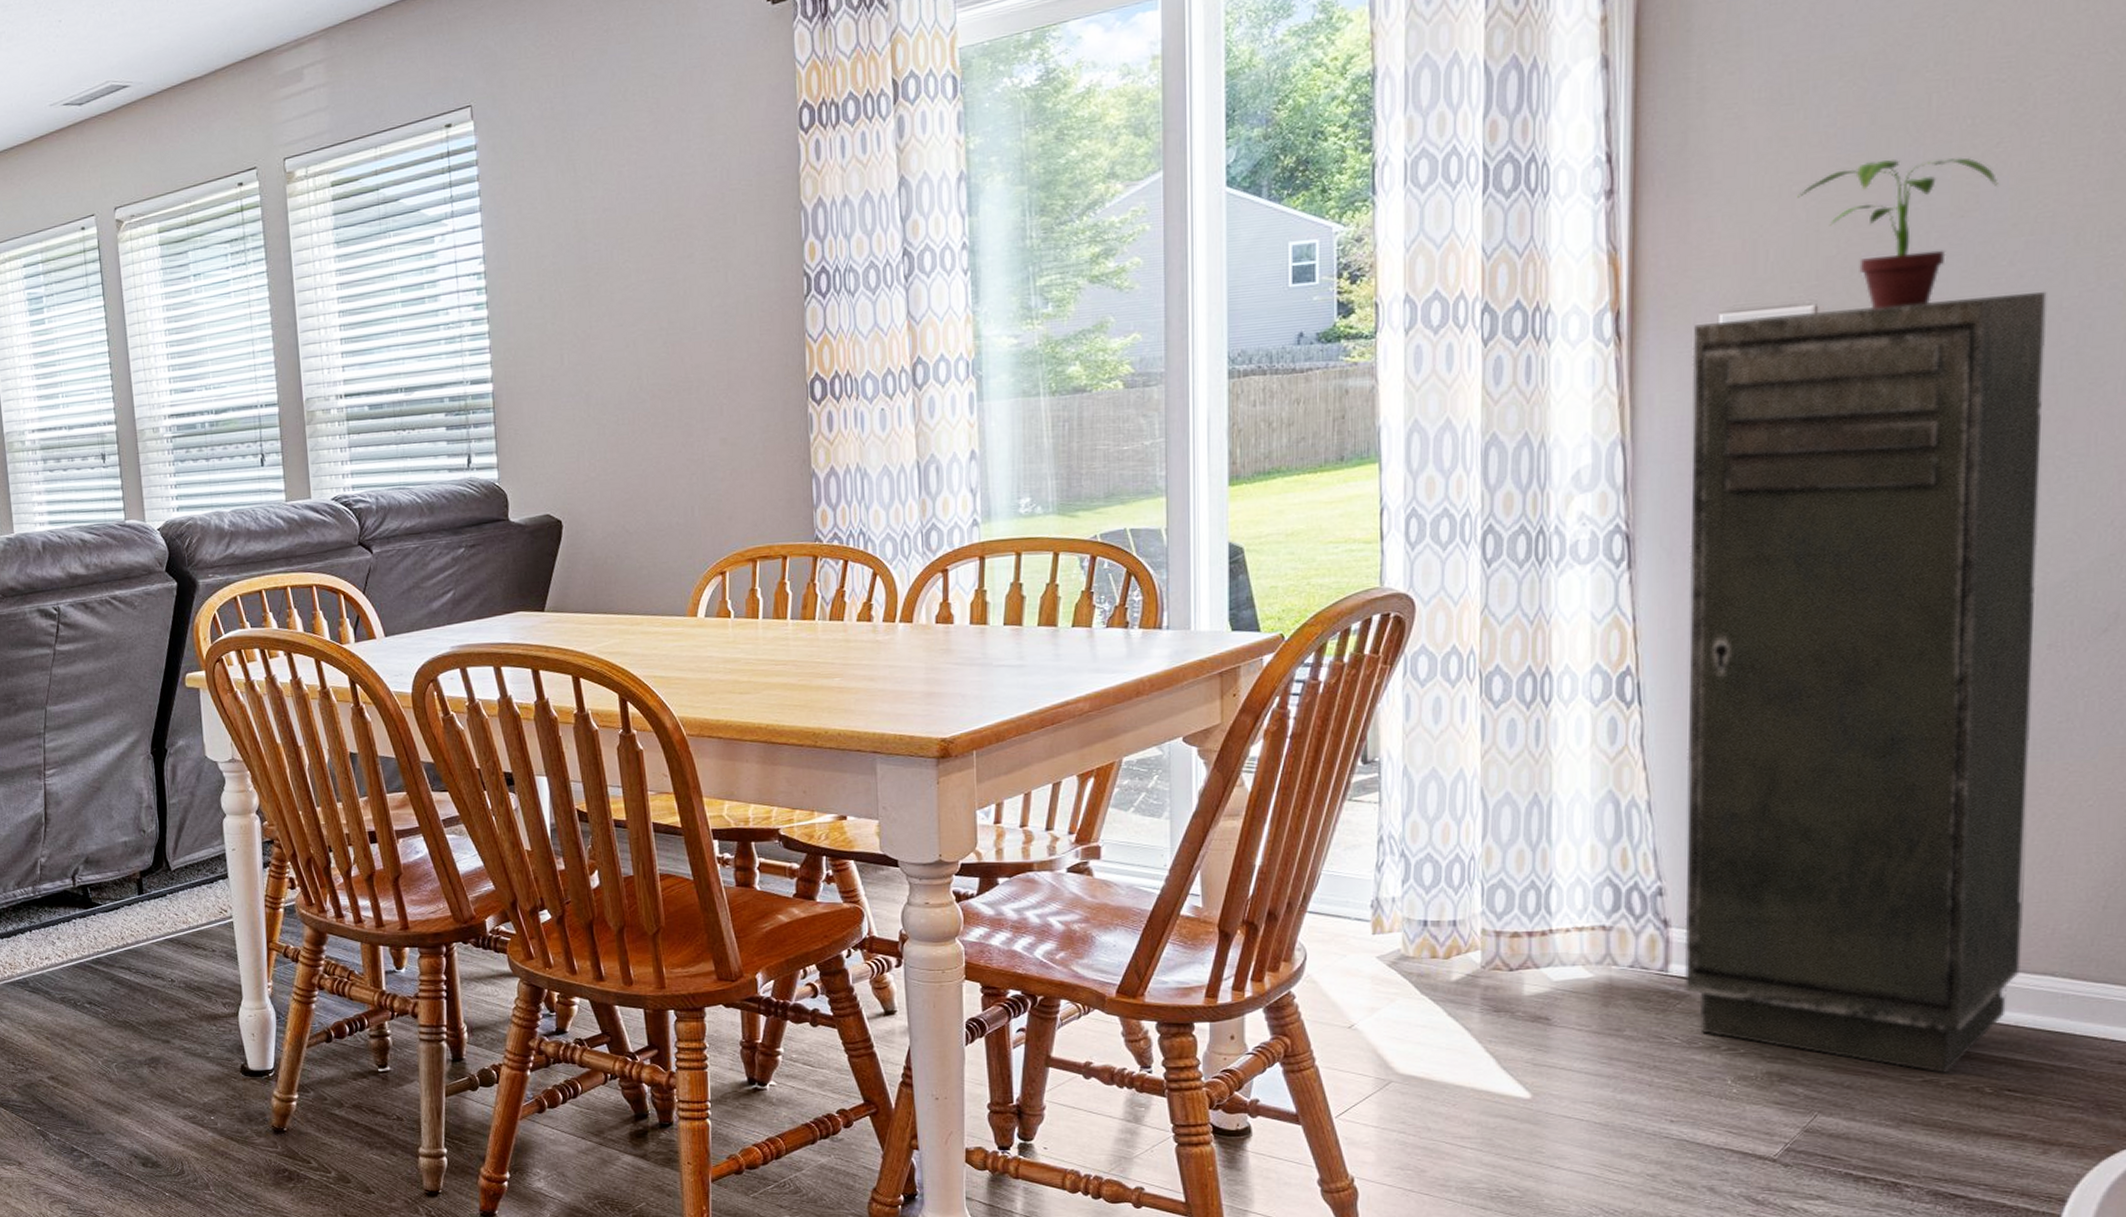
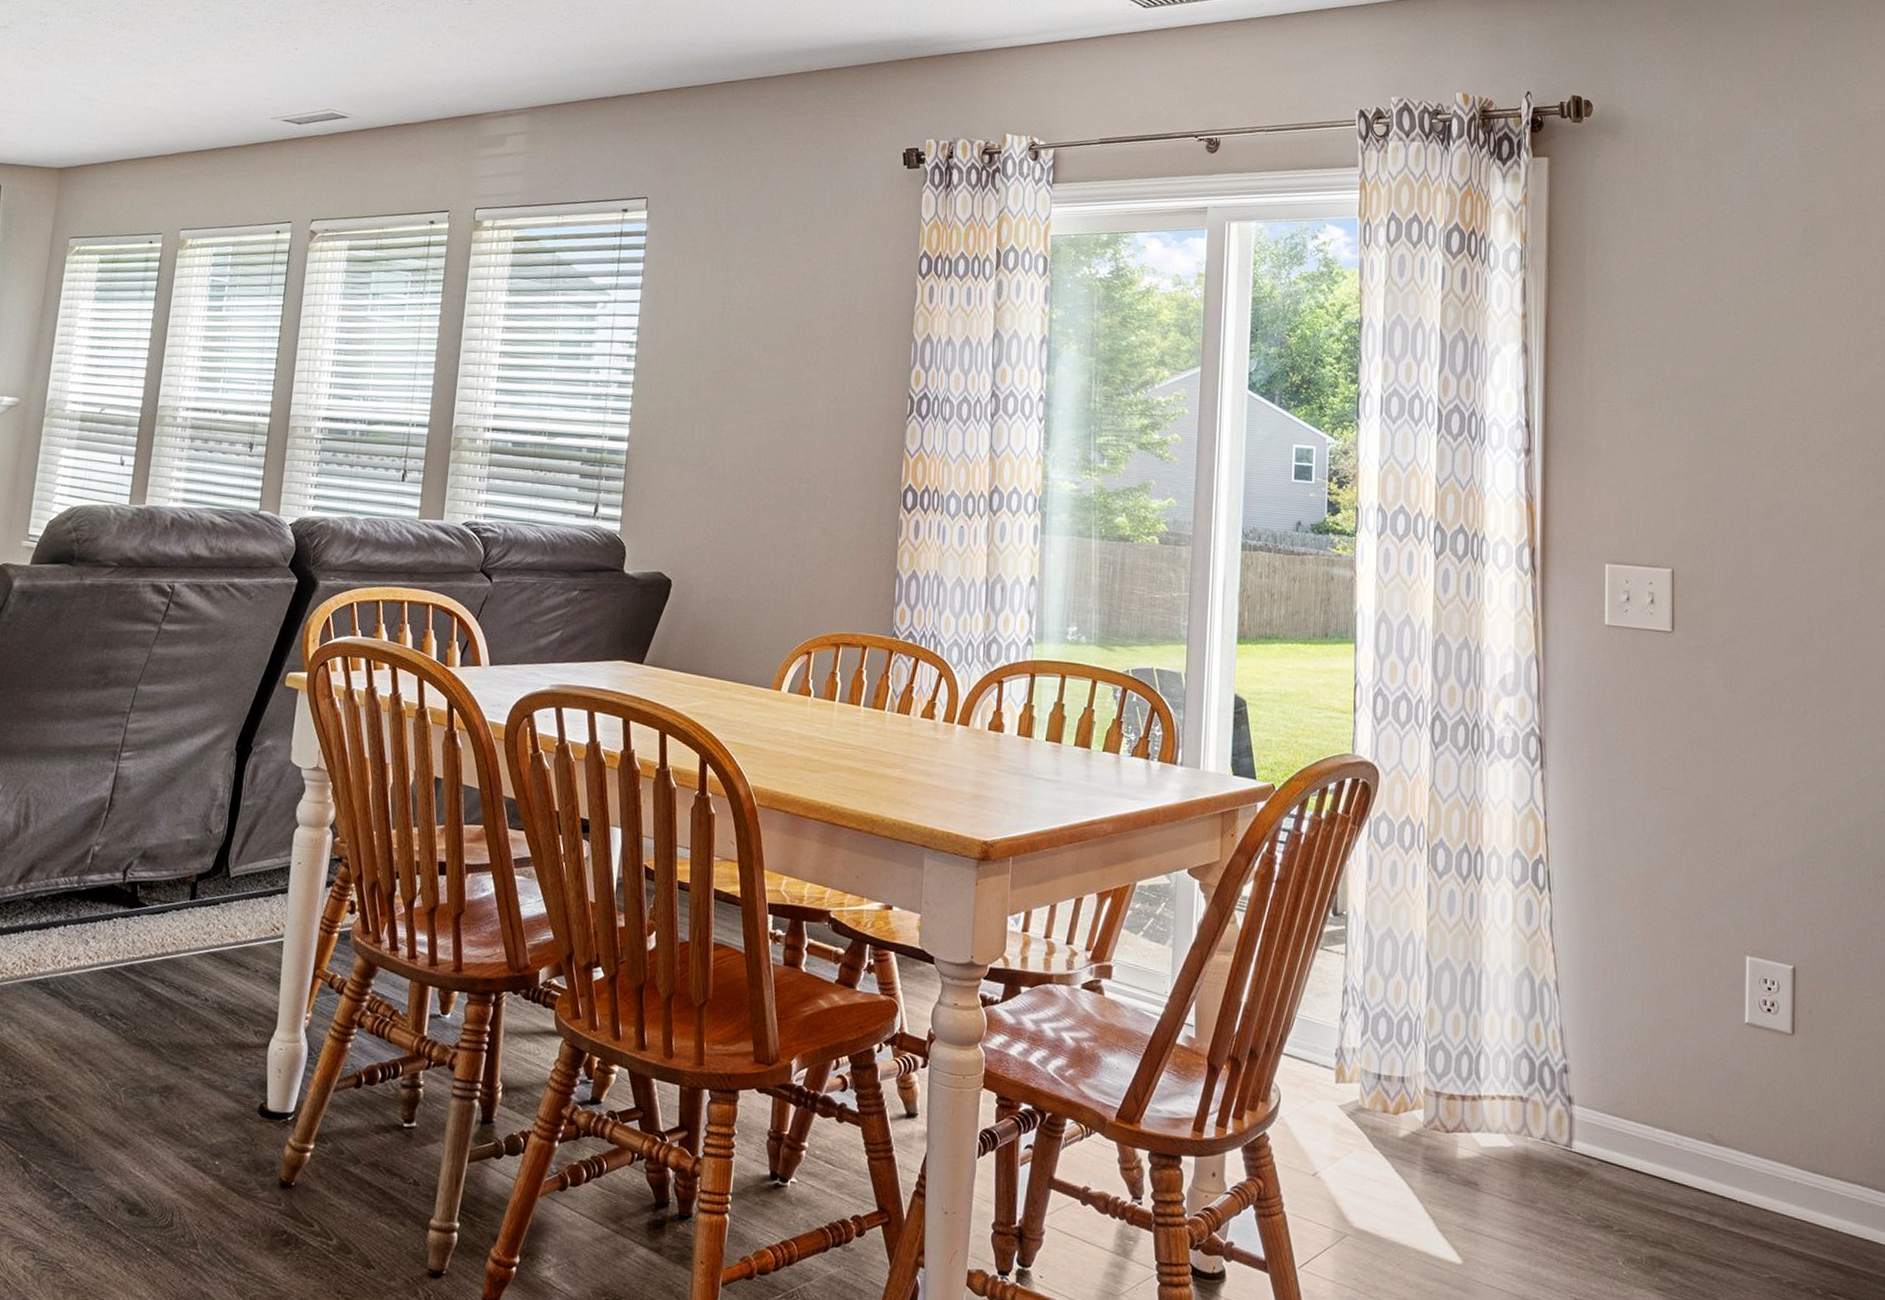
storage cabinet: present [1684,292,2047,1073] -> none [1584,569,1837,1271]
potted plant: present [1797,157,1998,309] -> none [1658,463,1793,583]

